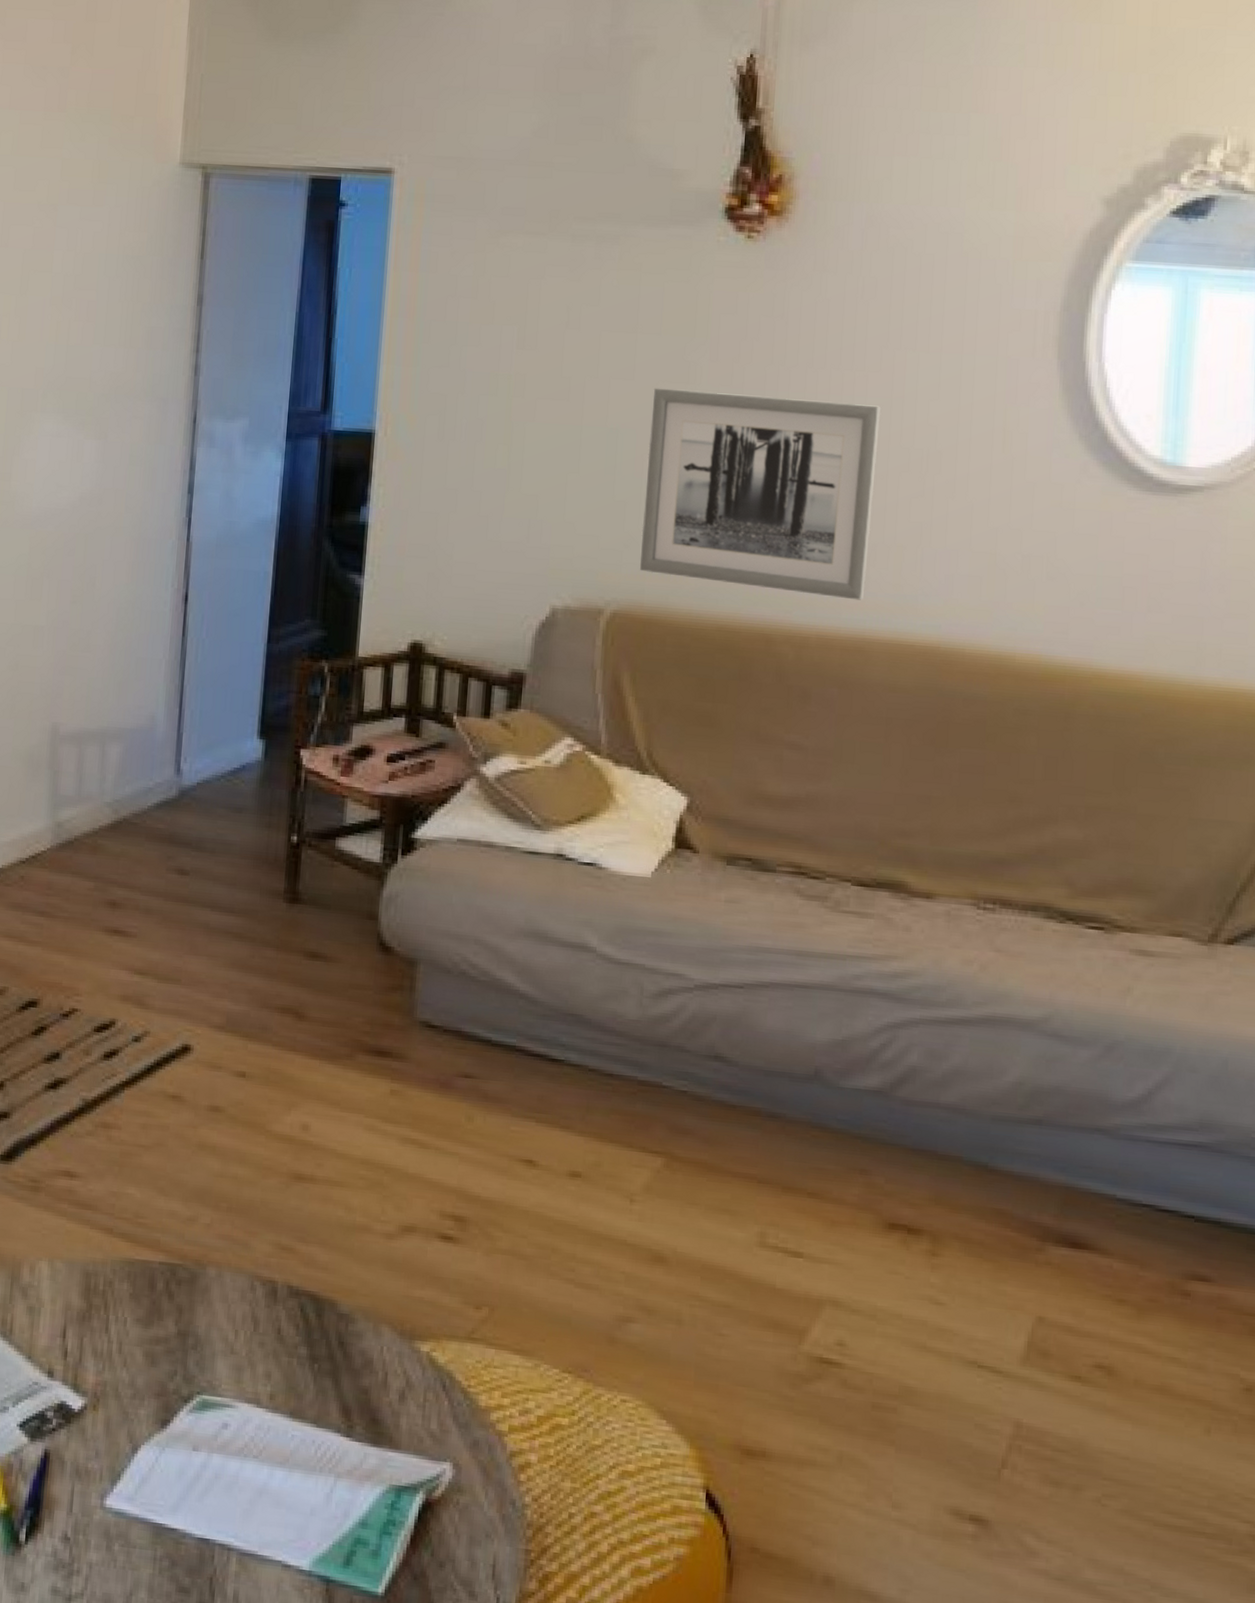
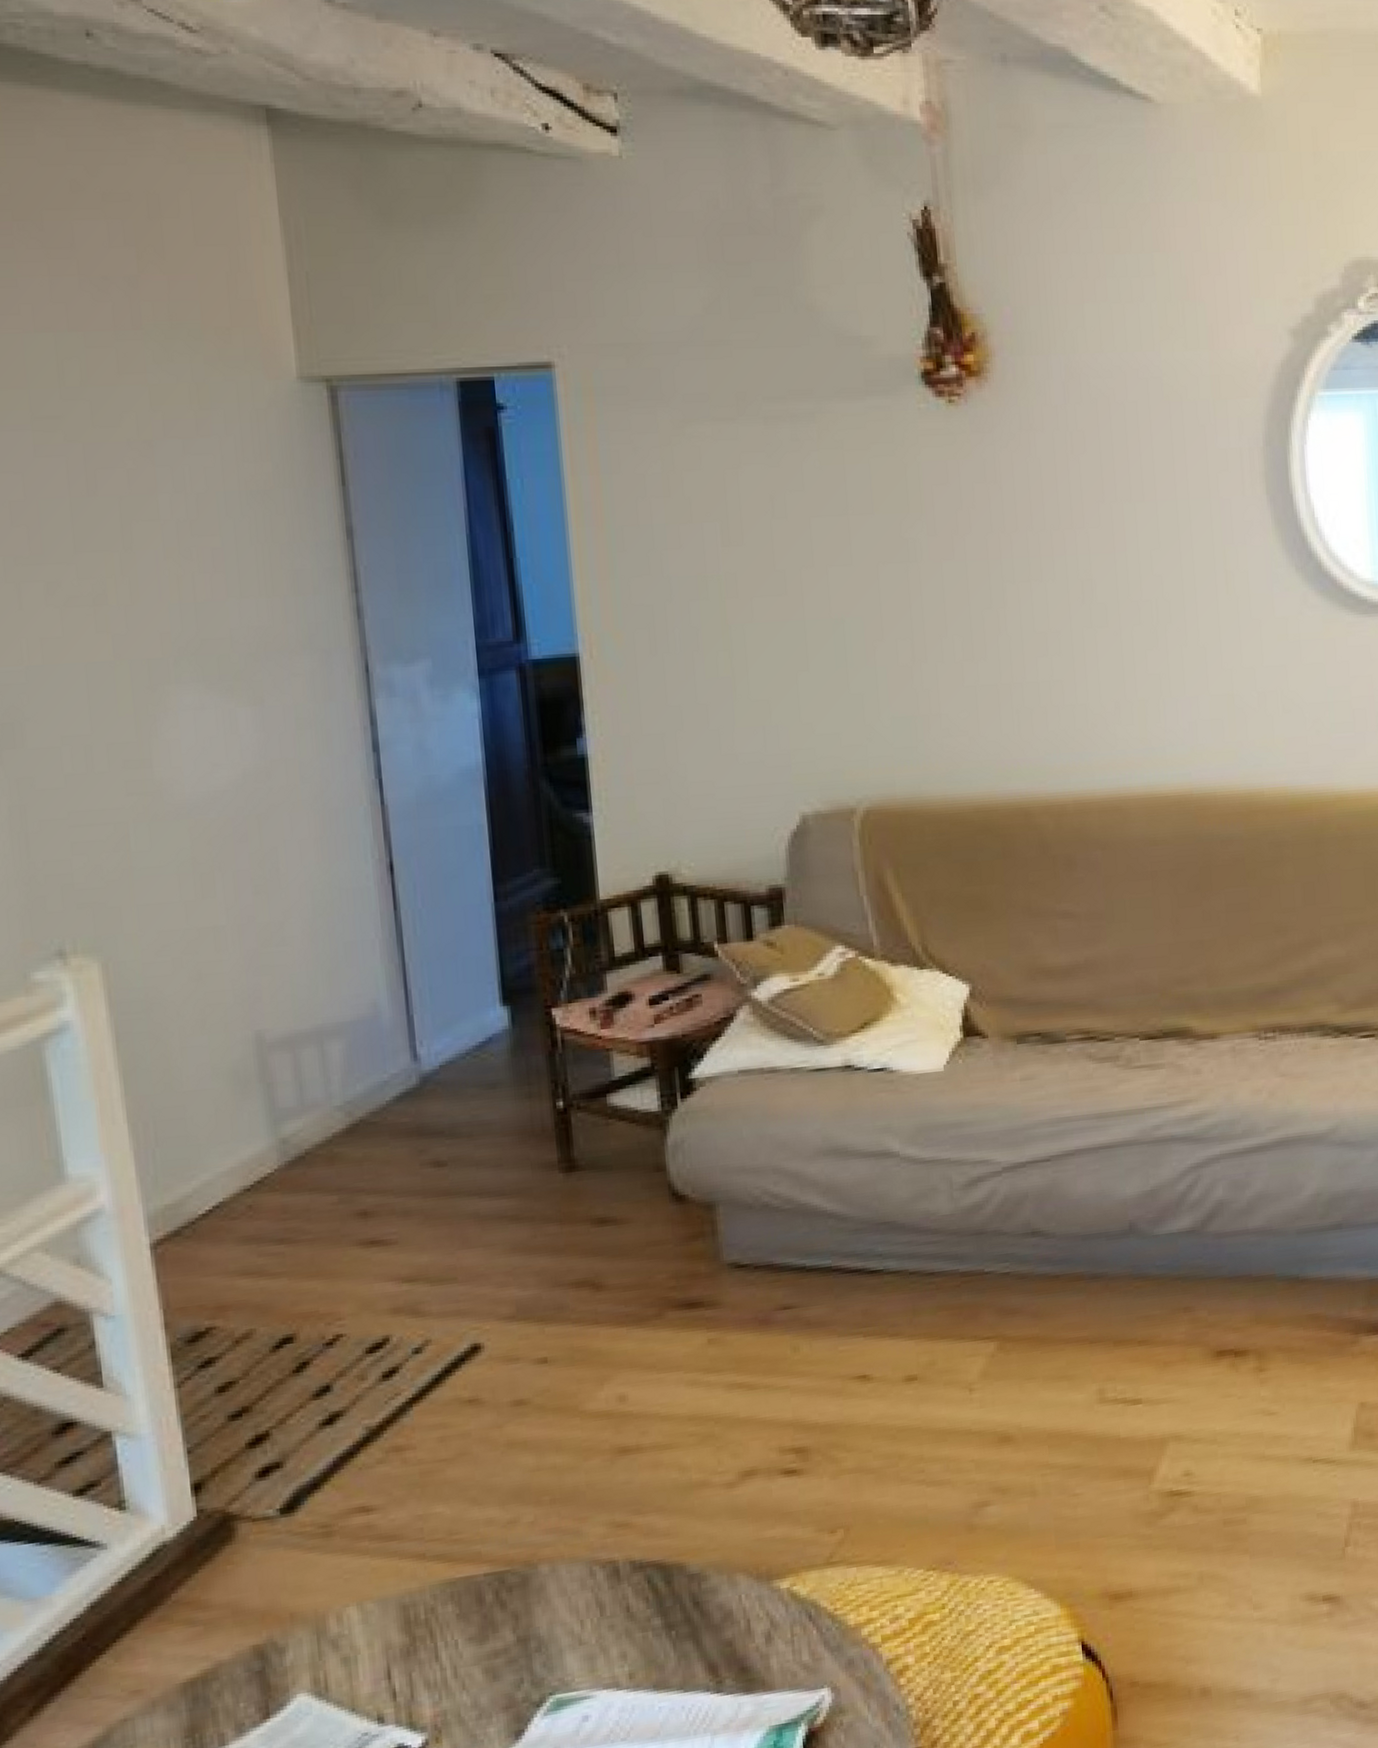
wall art: present [640,388,882,600] -> none [874,562,1114,764]

